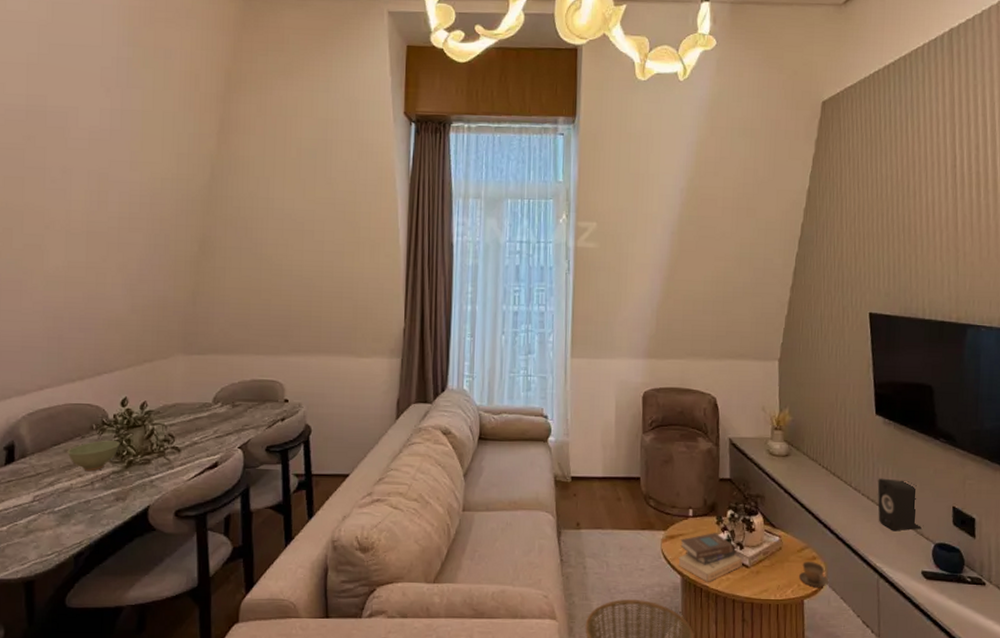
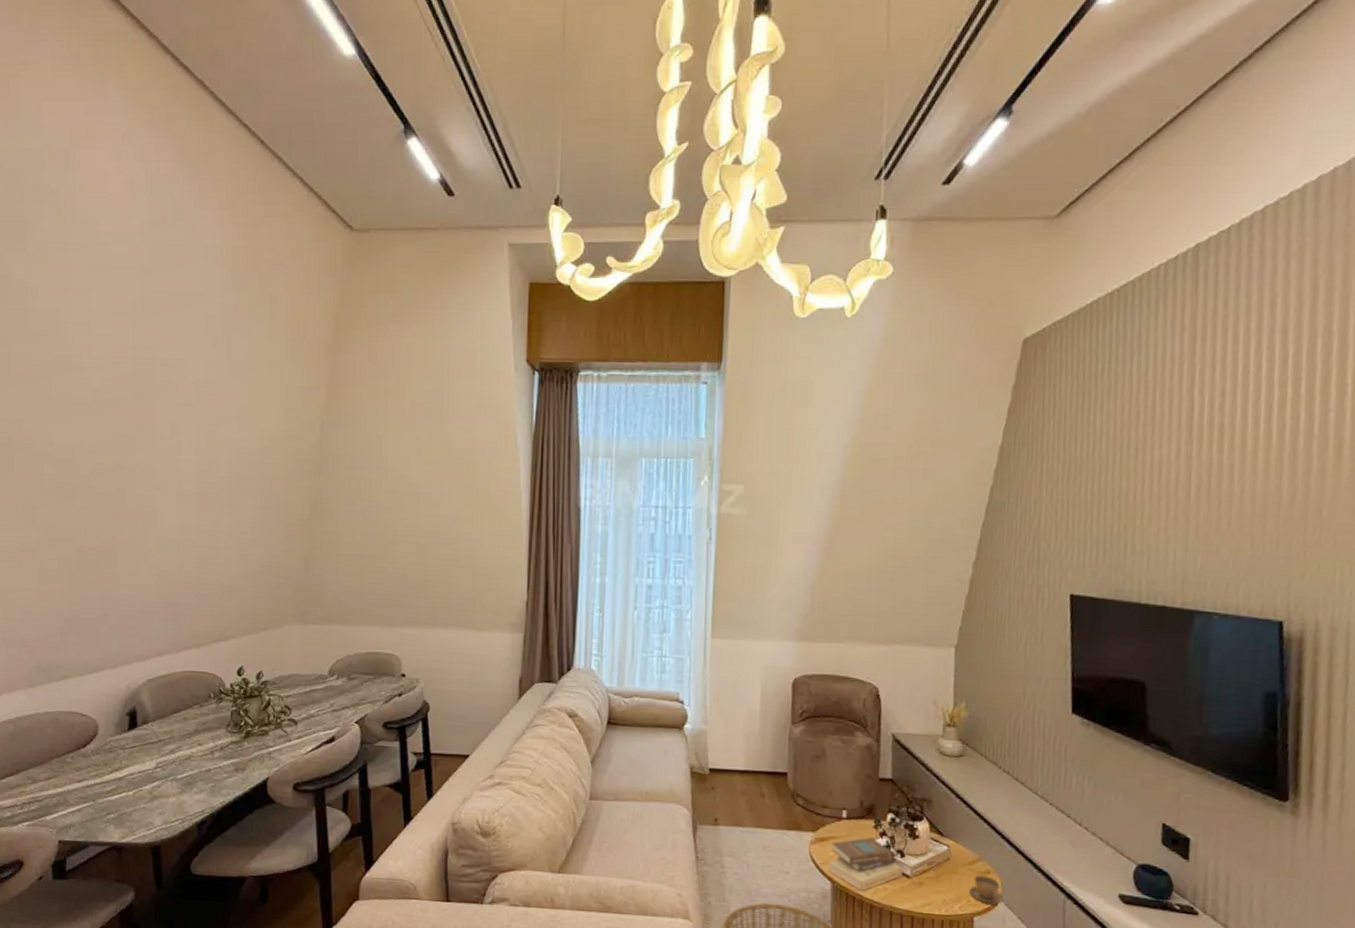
bowl: present [67,441,120,472] -> none [187,710,238,741]
speaker: present [877,478,923,531] -> none [1068,786,1123,848]

